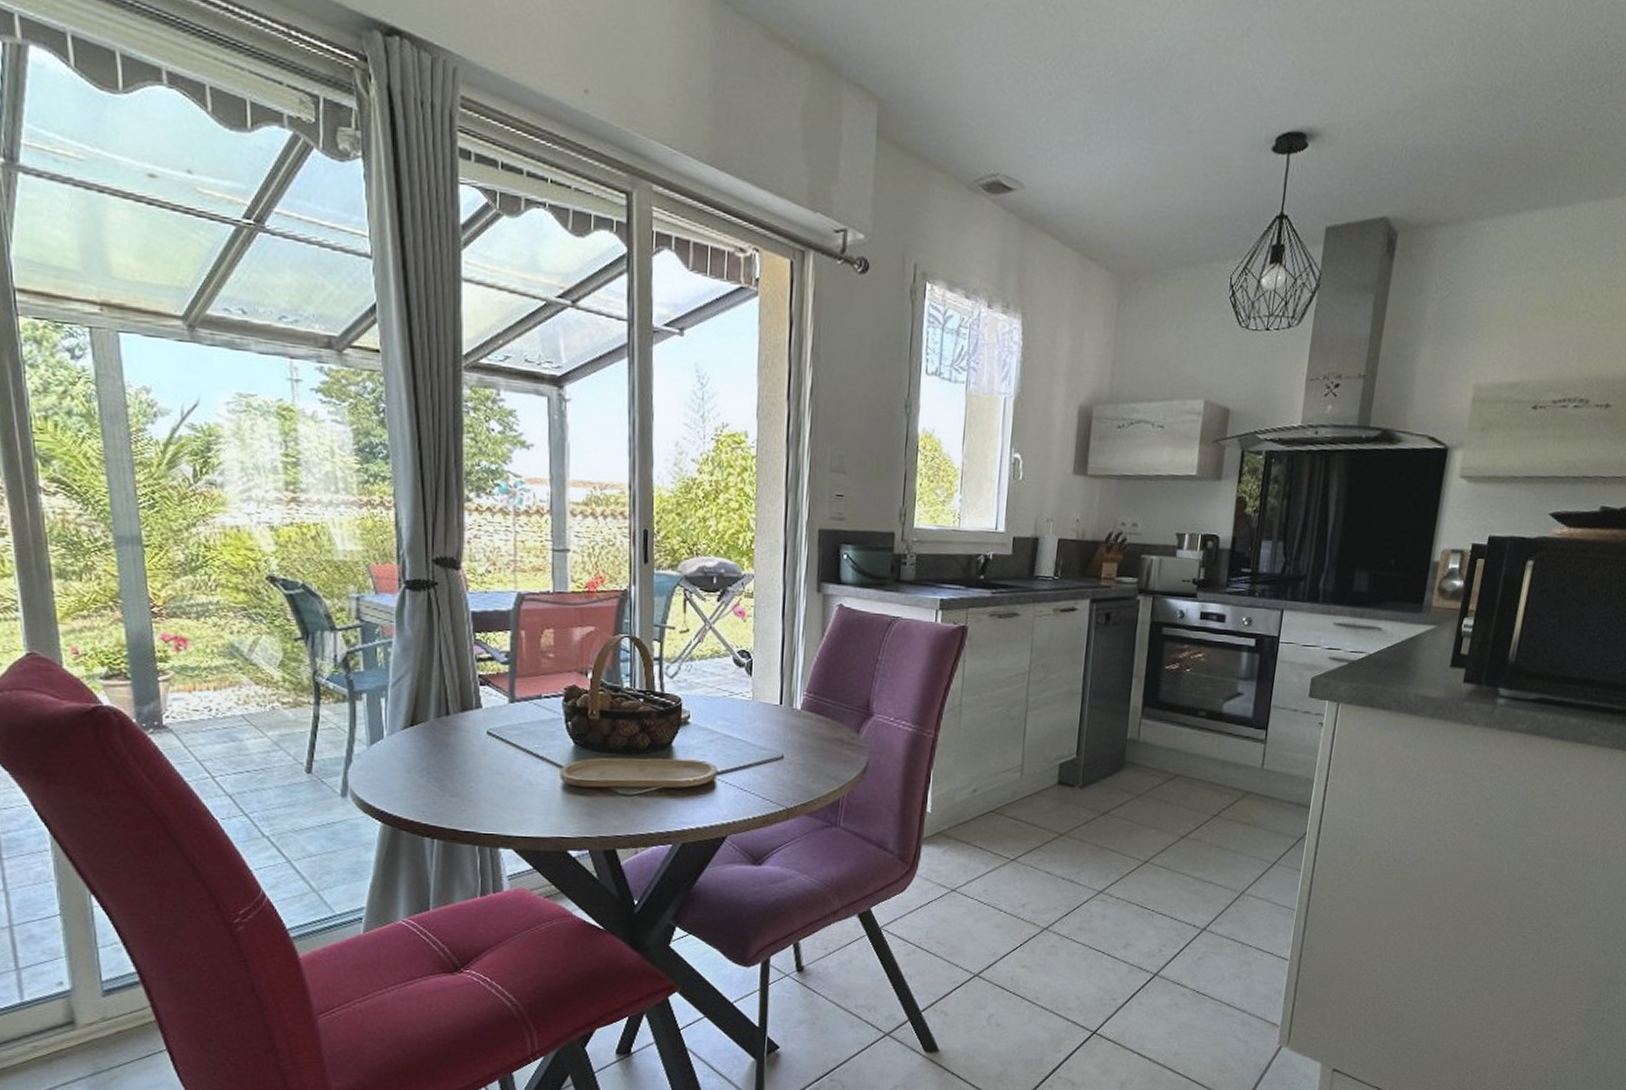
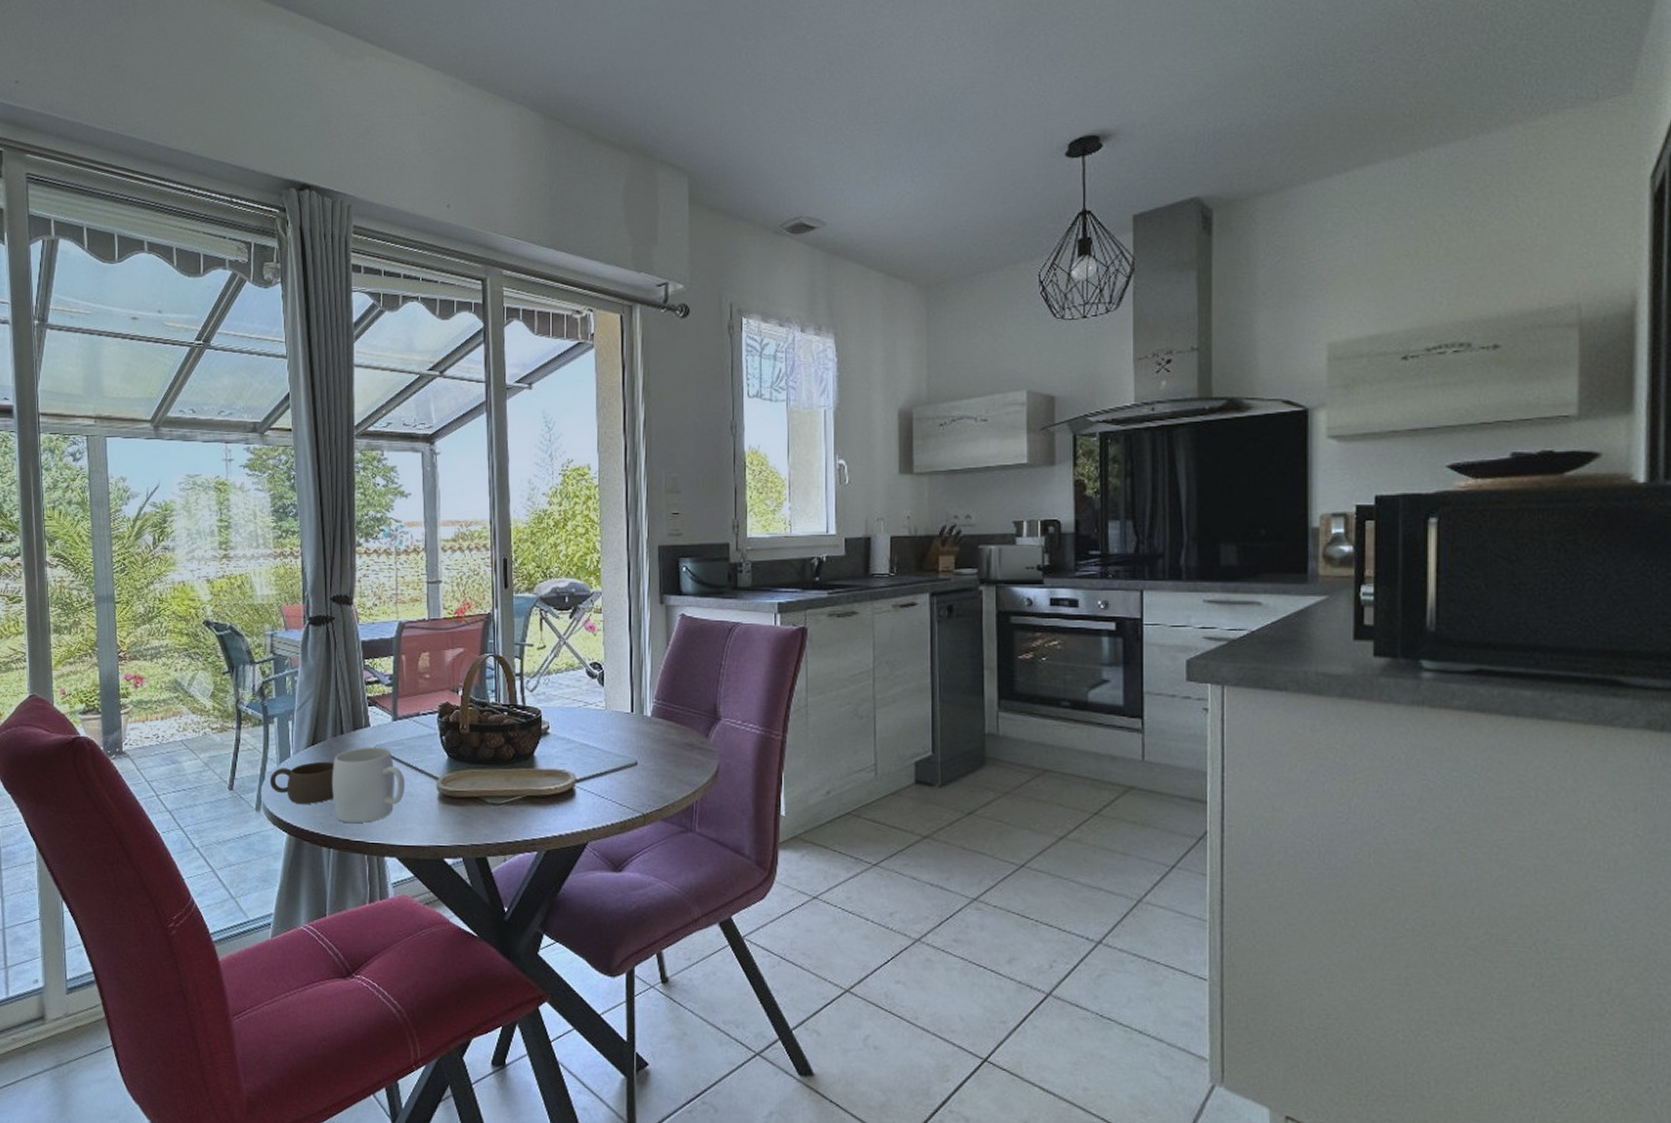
cup: none [358,744,439,791] -> present [269,761,335,804]
mug: none [435,730,524,813] -> present [331,747,405,824]

